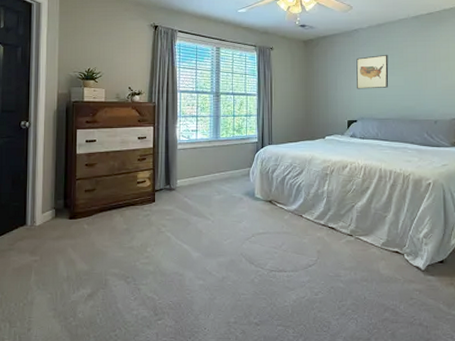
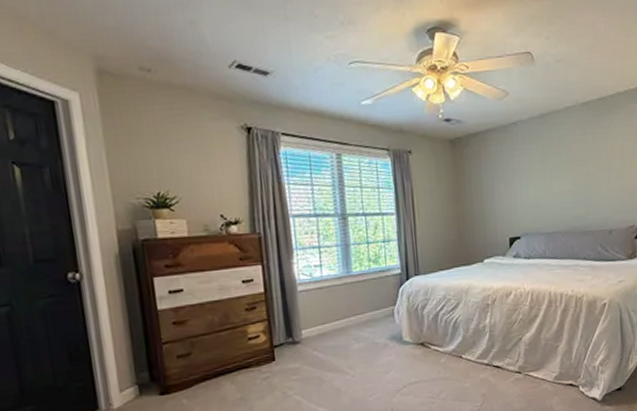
wall art: present [356,55,389,89] -> none [516,153,556,199]

